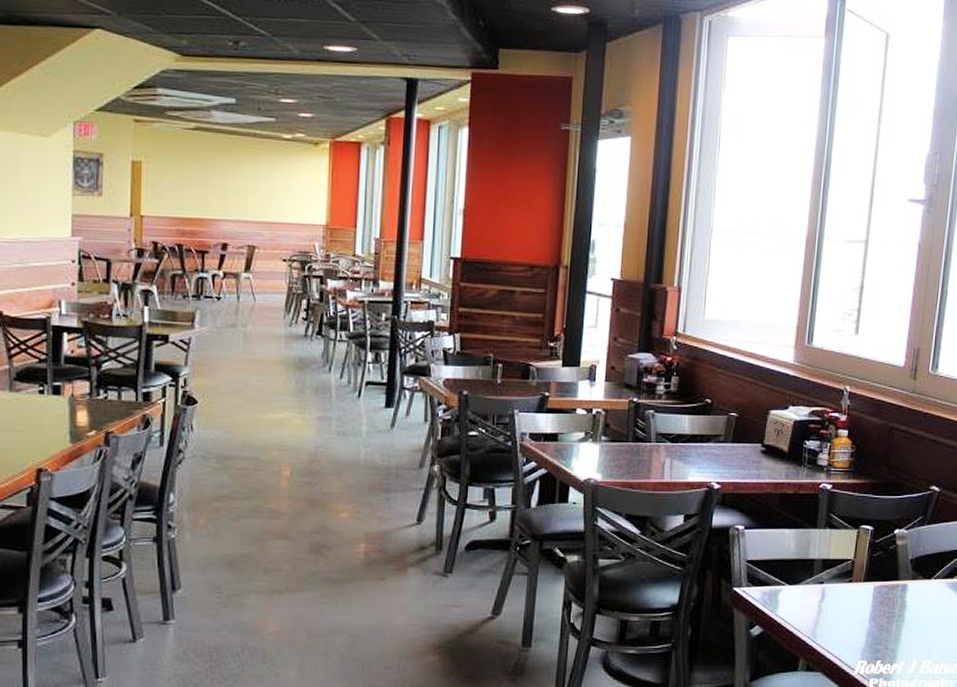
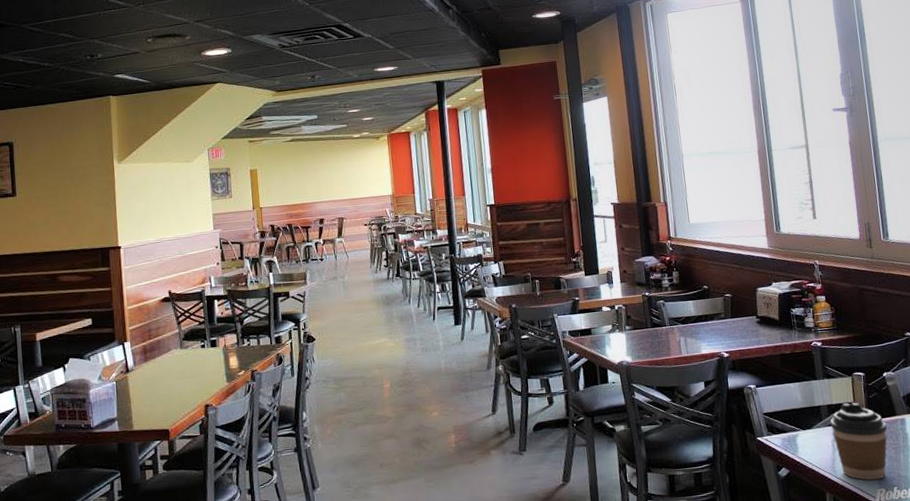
coffee cup: none [821,559,886,651] -> present [830,402,888,481]

